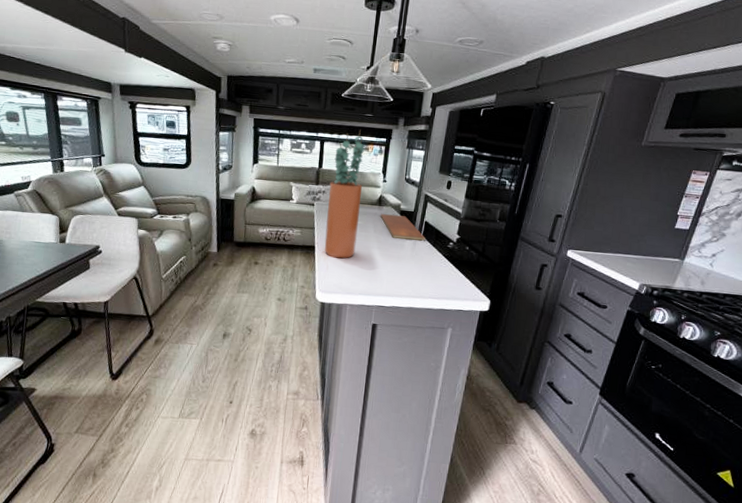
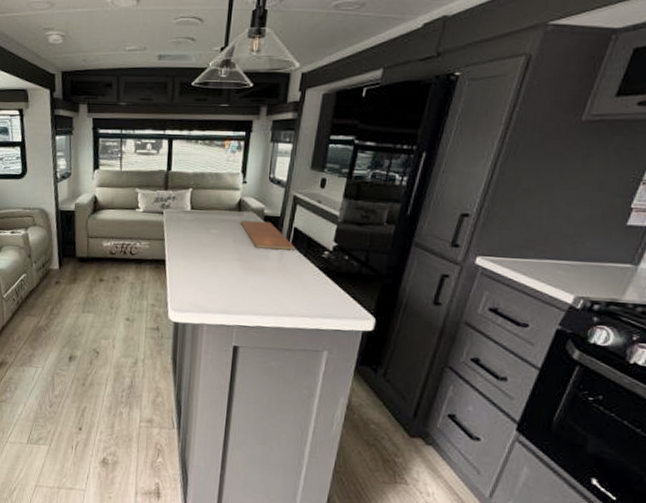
vase: present [324,130,365,259] -> none [176,123,220,273]

